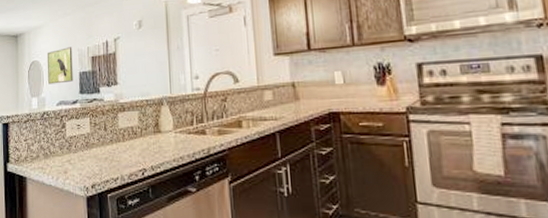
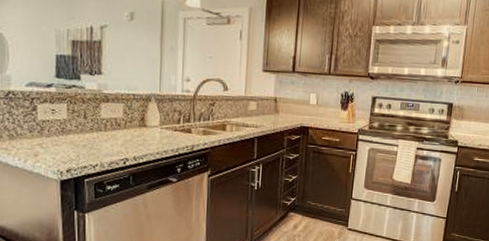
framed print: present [48,47,73,85] -> none [15,24,48,64]

